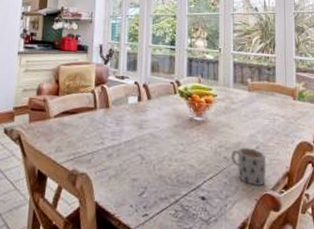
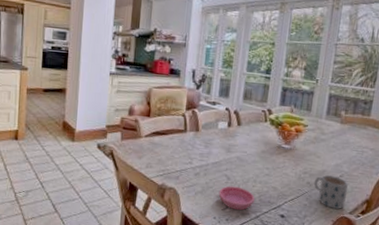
saucer: none [133,166,172,195] -> present [218,186,255,211]

